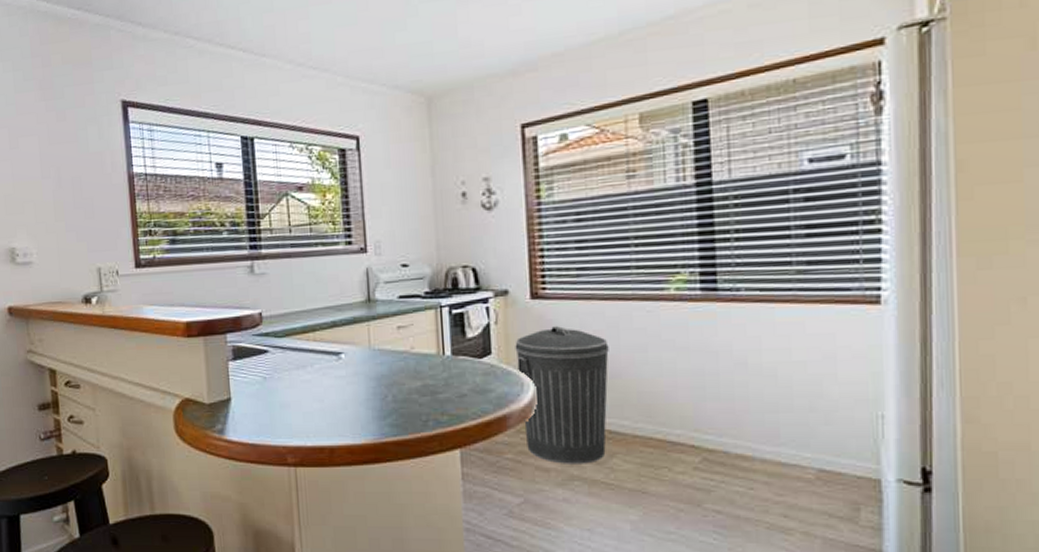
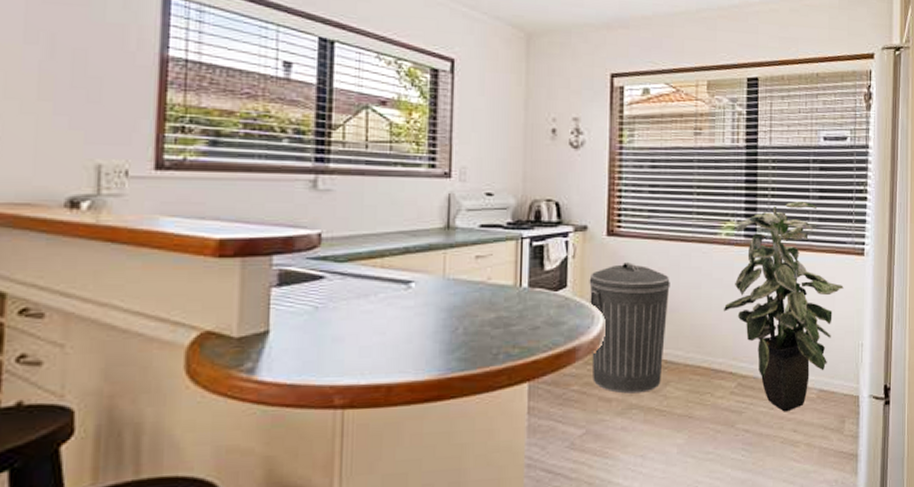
indoor plant: none [677,242,850,494] -> present [723,202,844,412]

